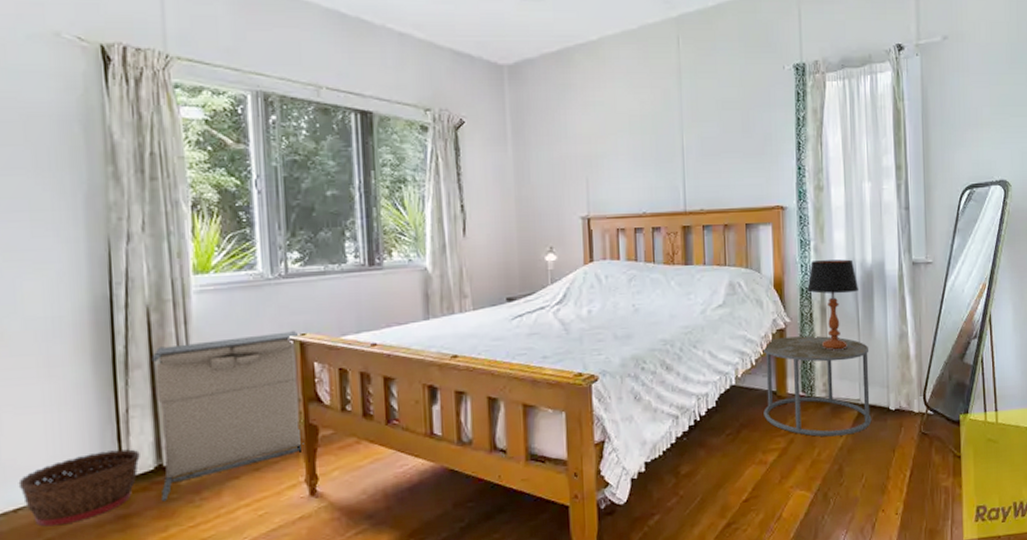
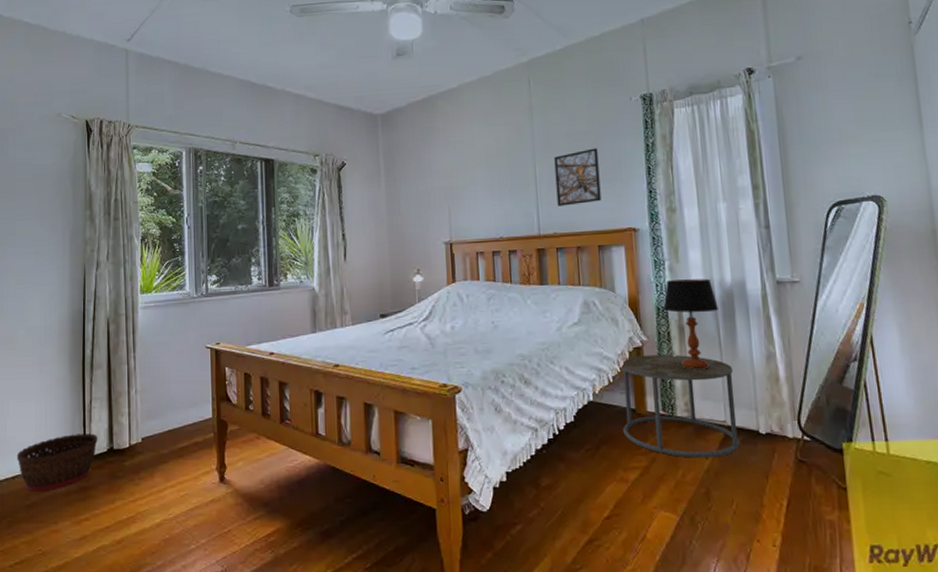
laundry hamper: present [151,330,304,502] -> none [109,339,216,478]
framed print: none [703,119,750,181] -> present [554,148,601,207]

